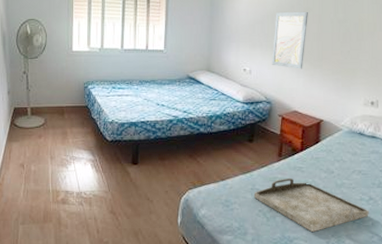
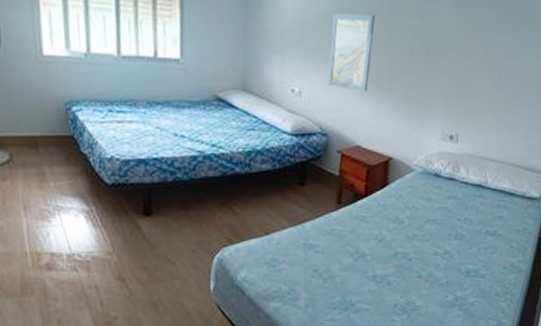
serving tray: present [253,177,369,232] -> none [306,229,444,293]

